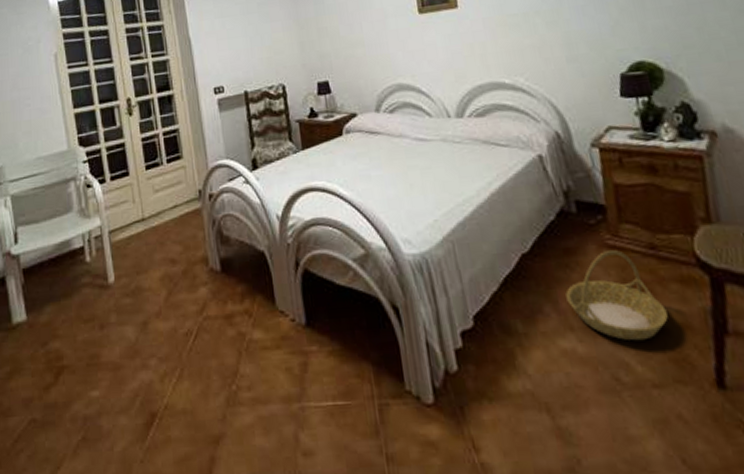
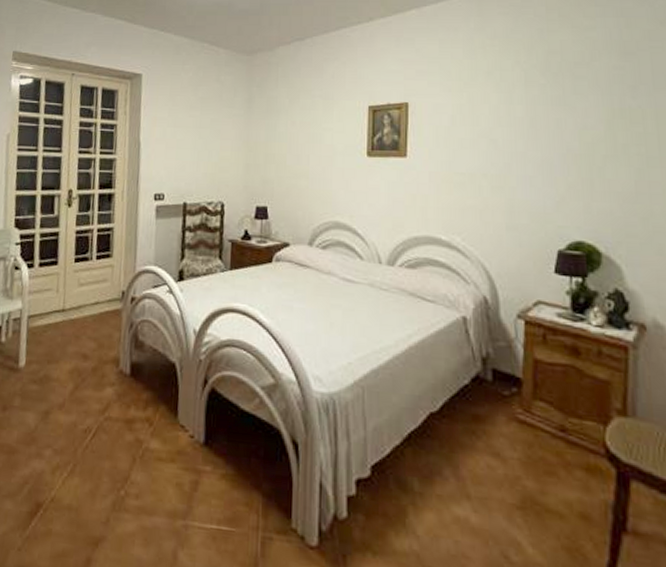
basket: present [565,250,668,341] -> none [468,425,568,523]

